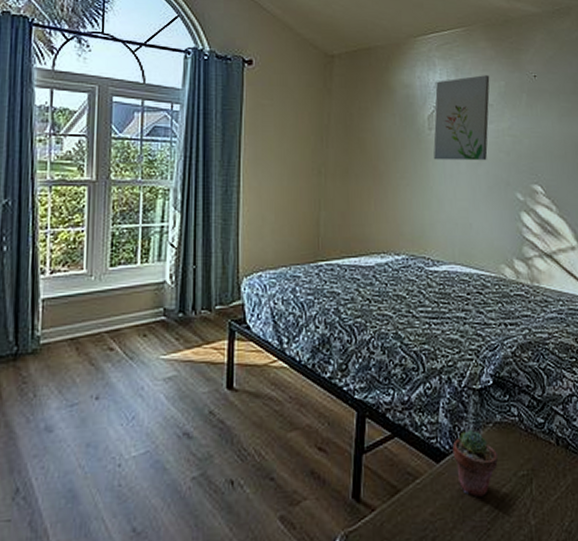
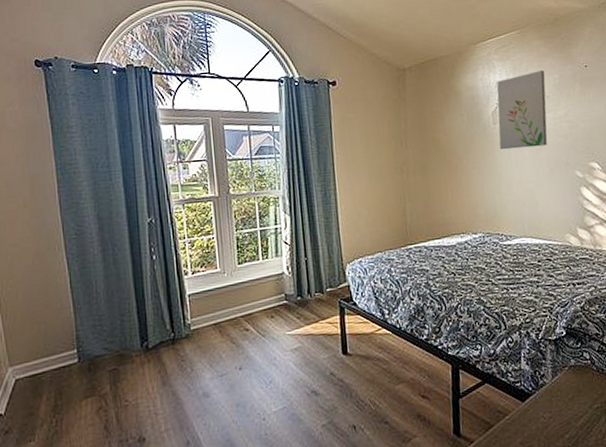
potted succulent: present [452,430,499,497] -> none [535,374,575,427]

